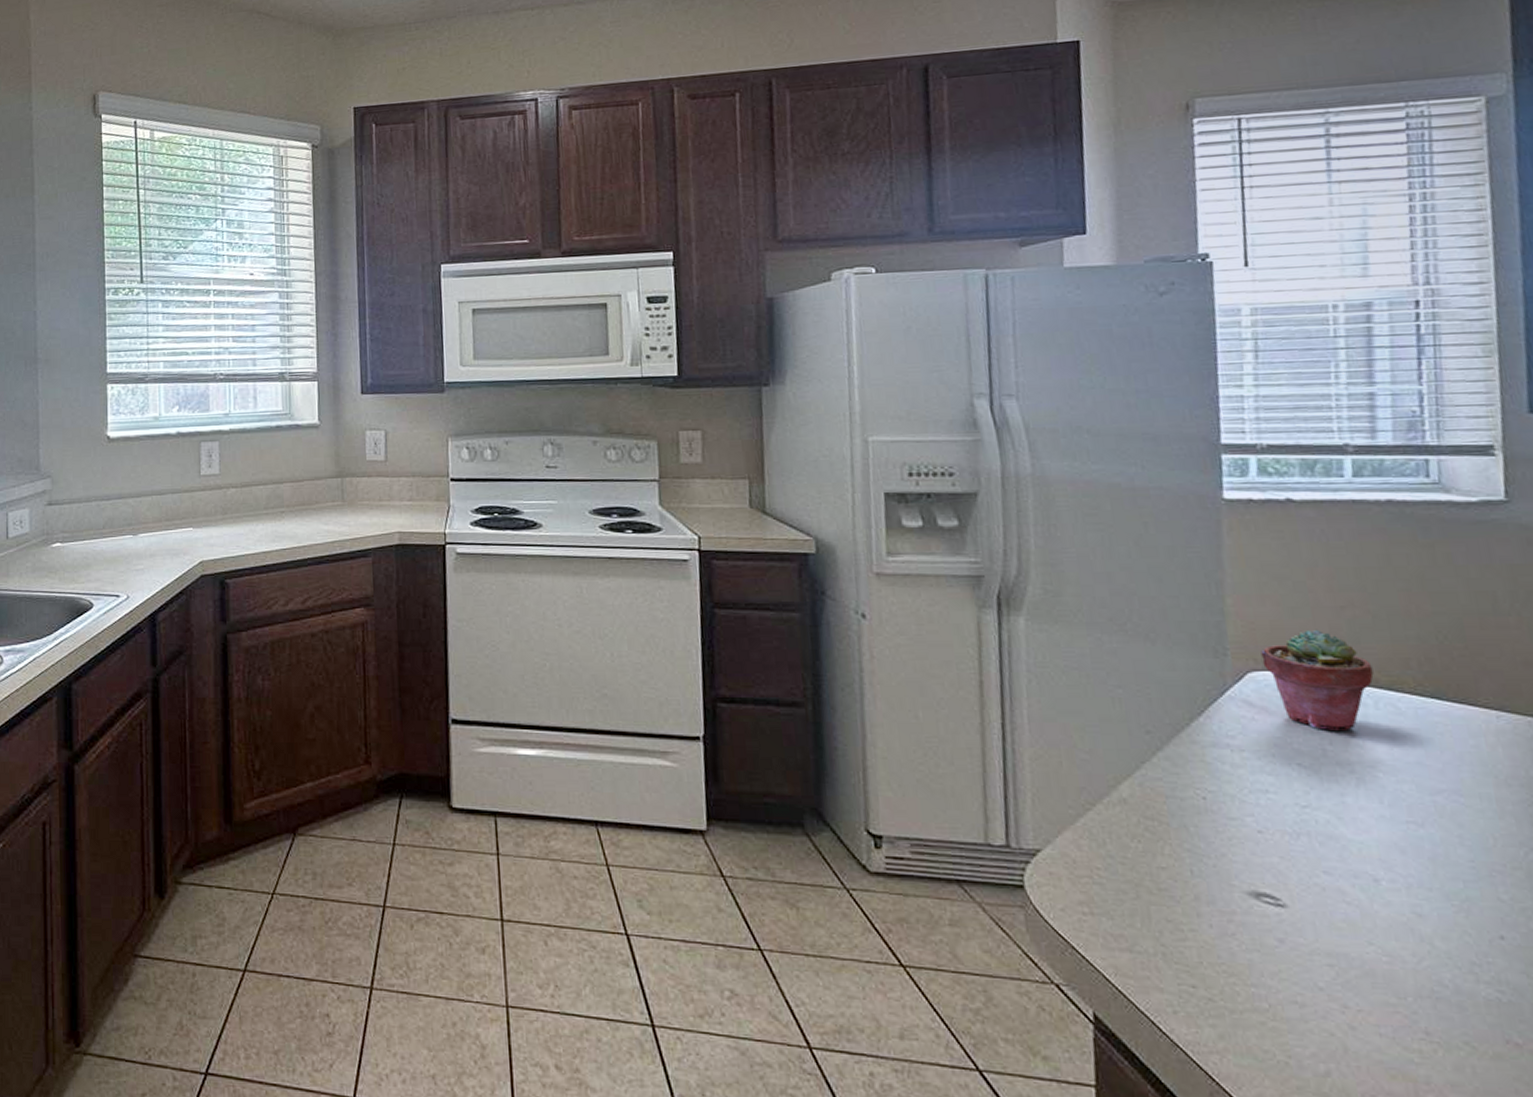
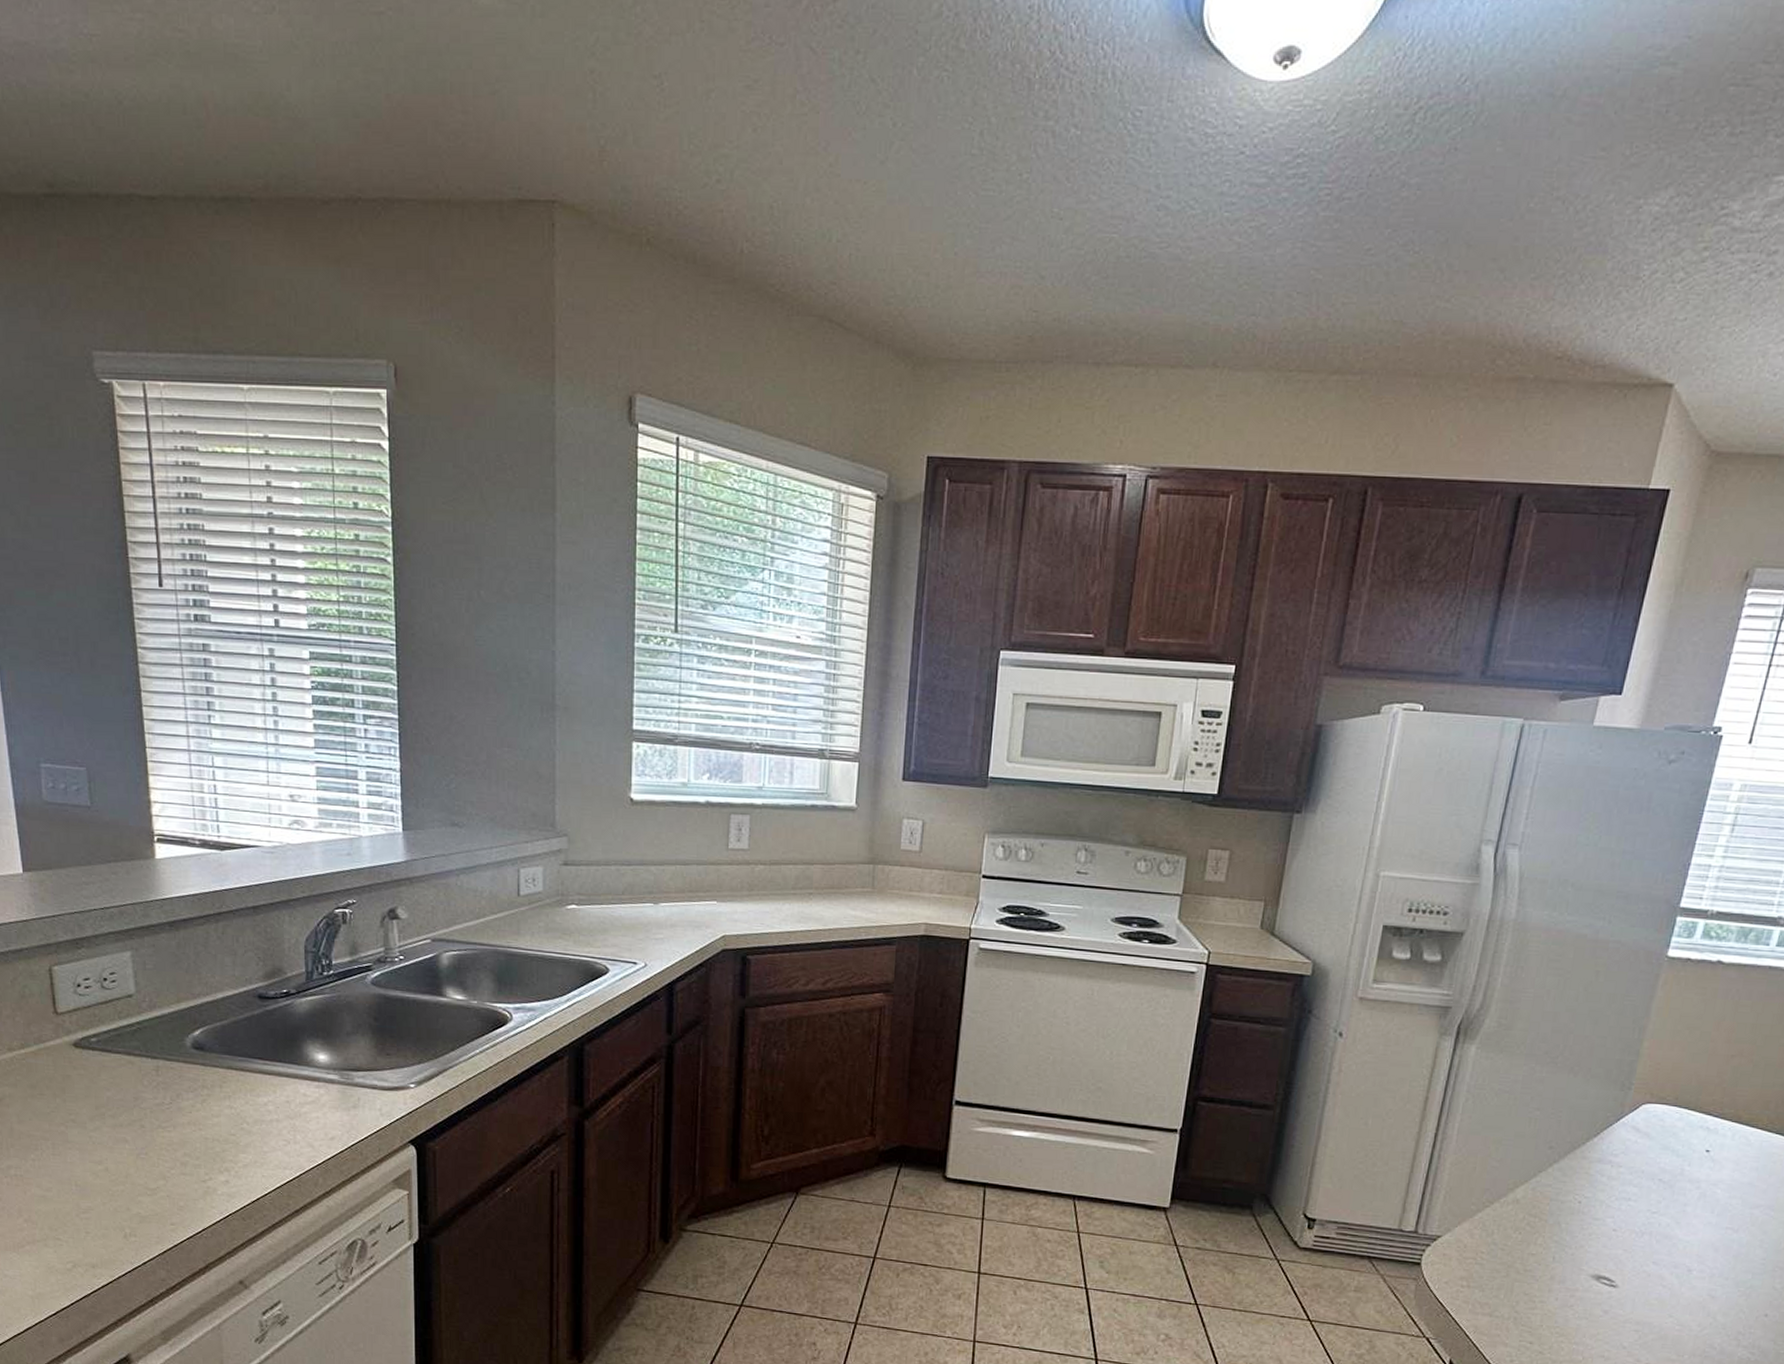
potted succulent: present [1261,629,1374,730] -> none [1656,1072,1740,1155]

